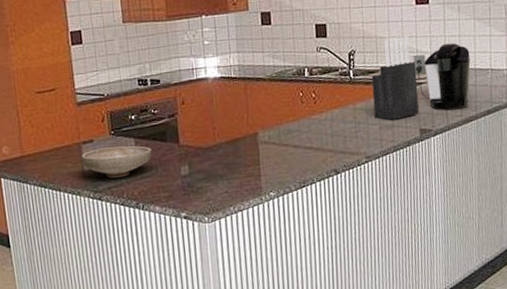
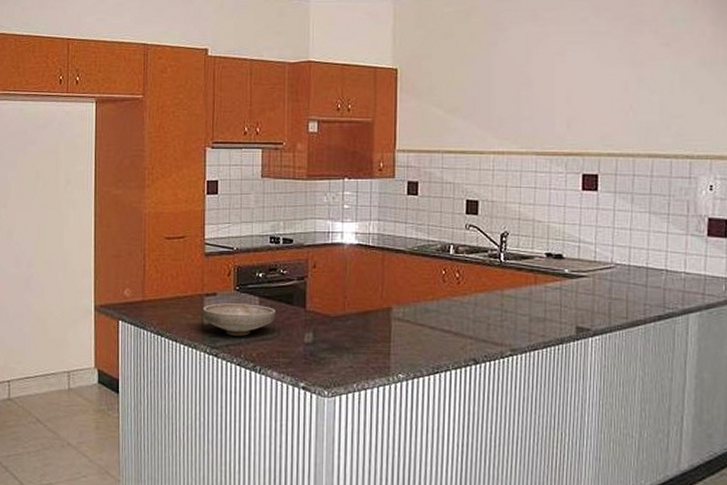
knife block: present [371,36,419,120] -> none [524,223,578,313]
coffee maker: present [413,43,471,109] -> none [574,236,642,309]

